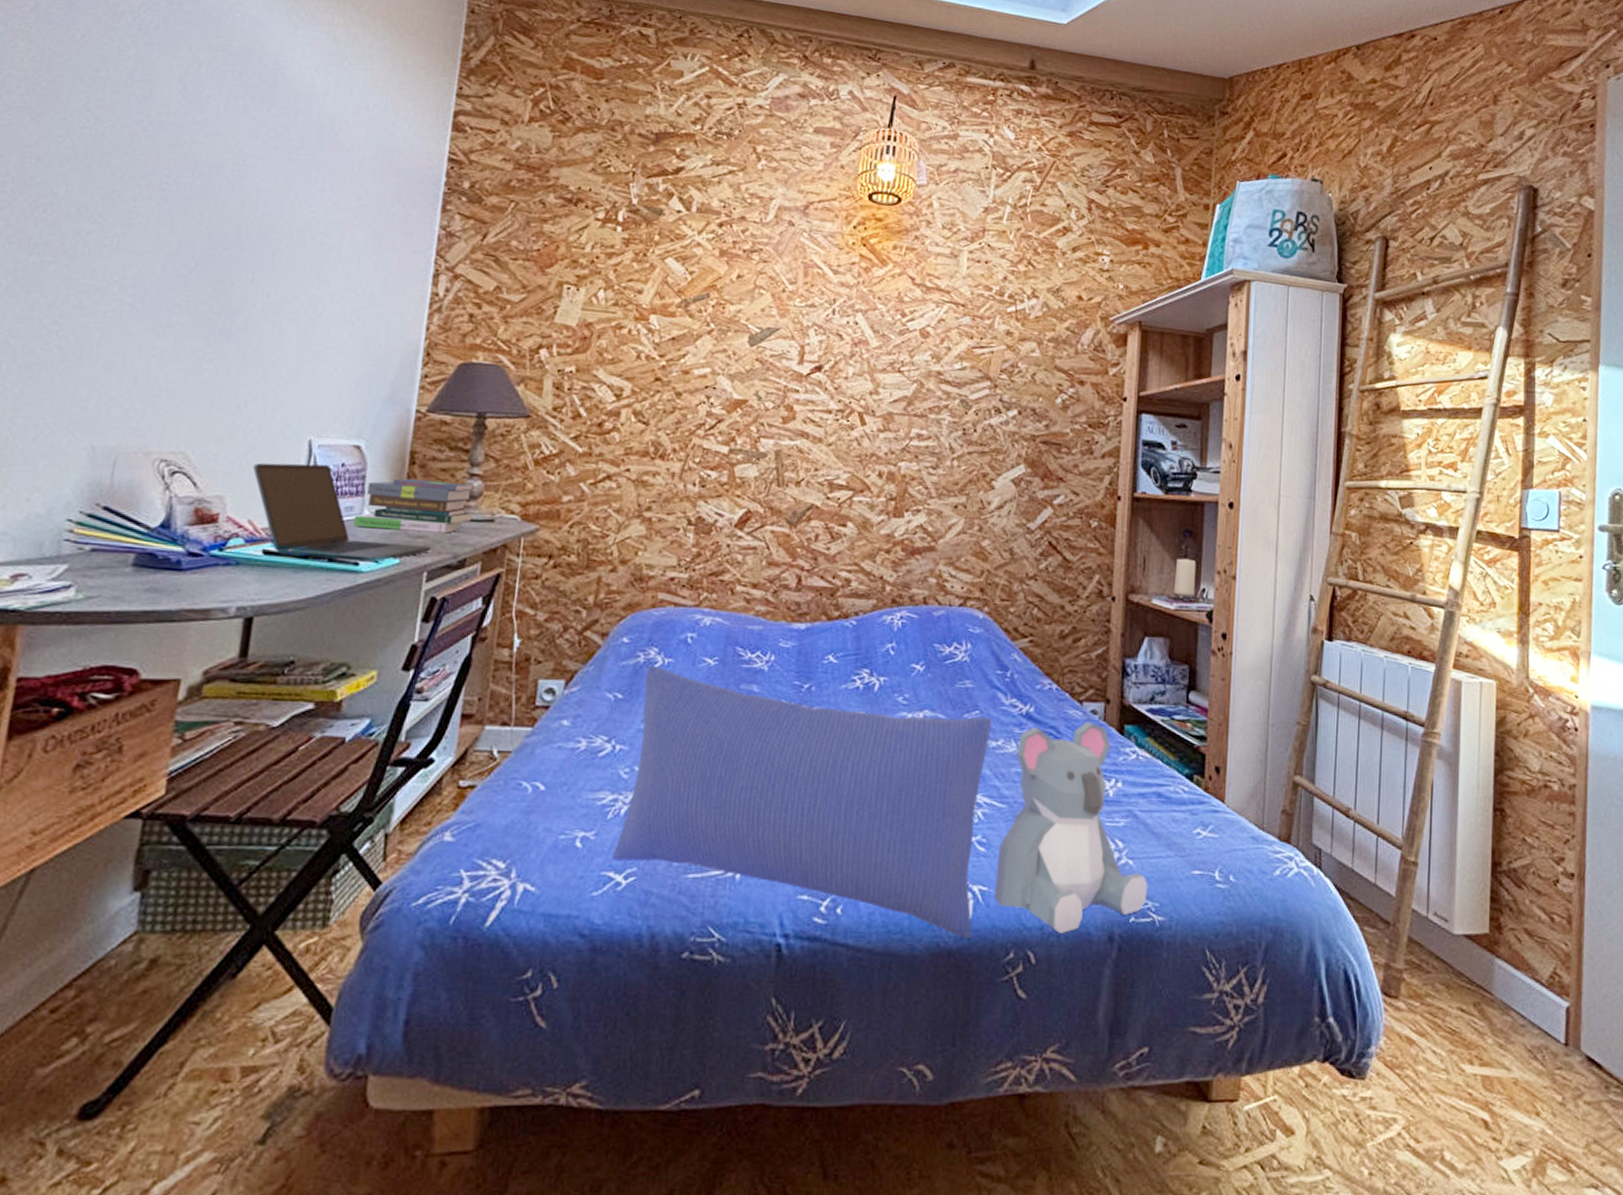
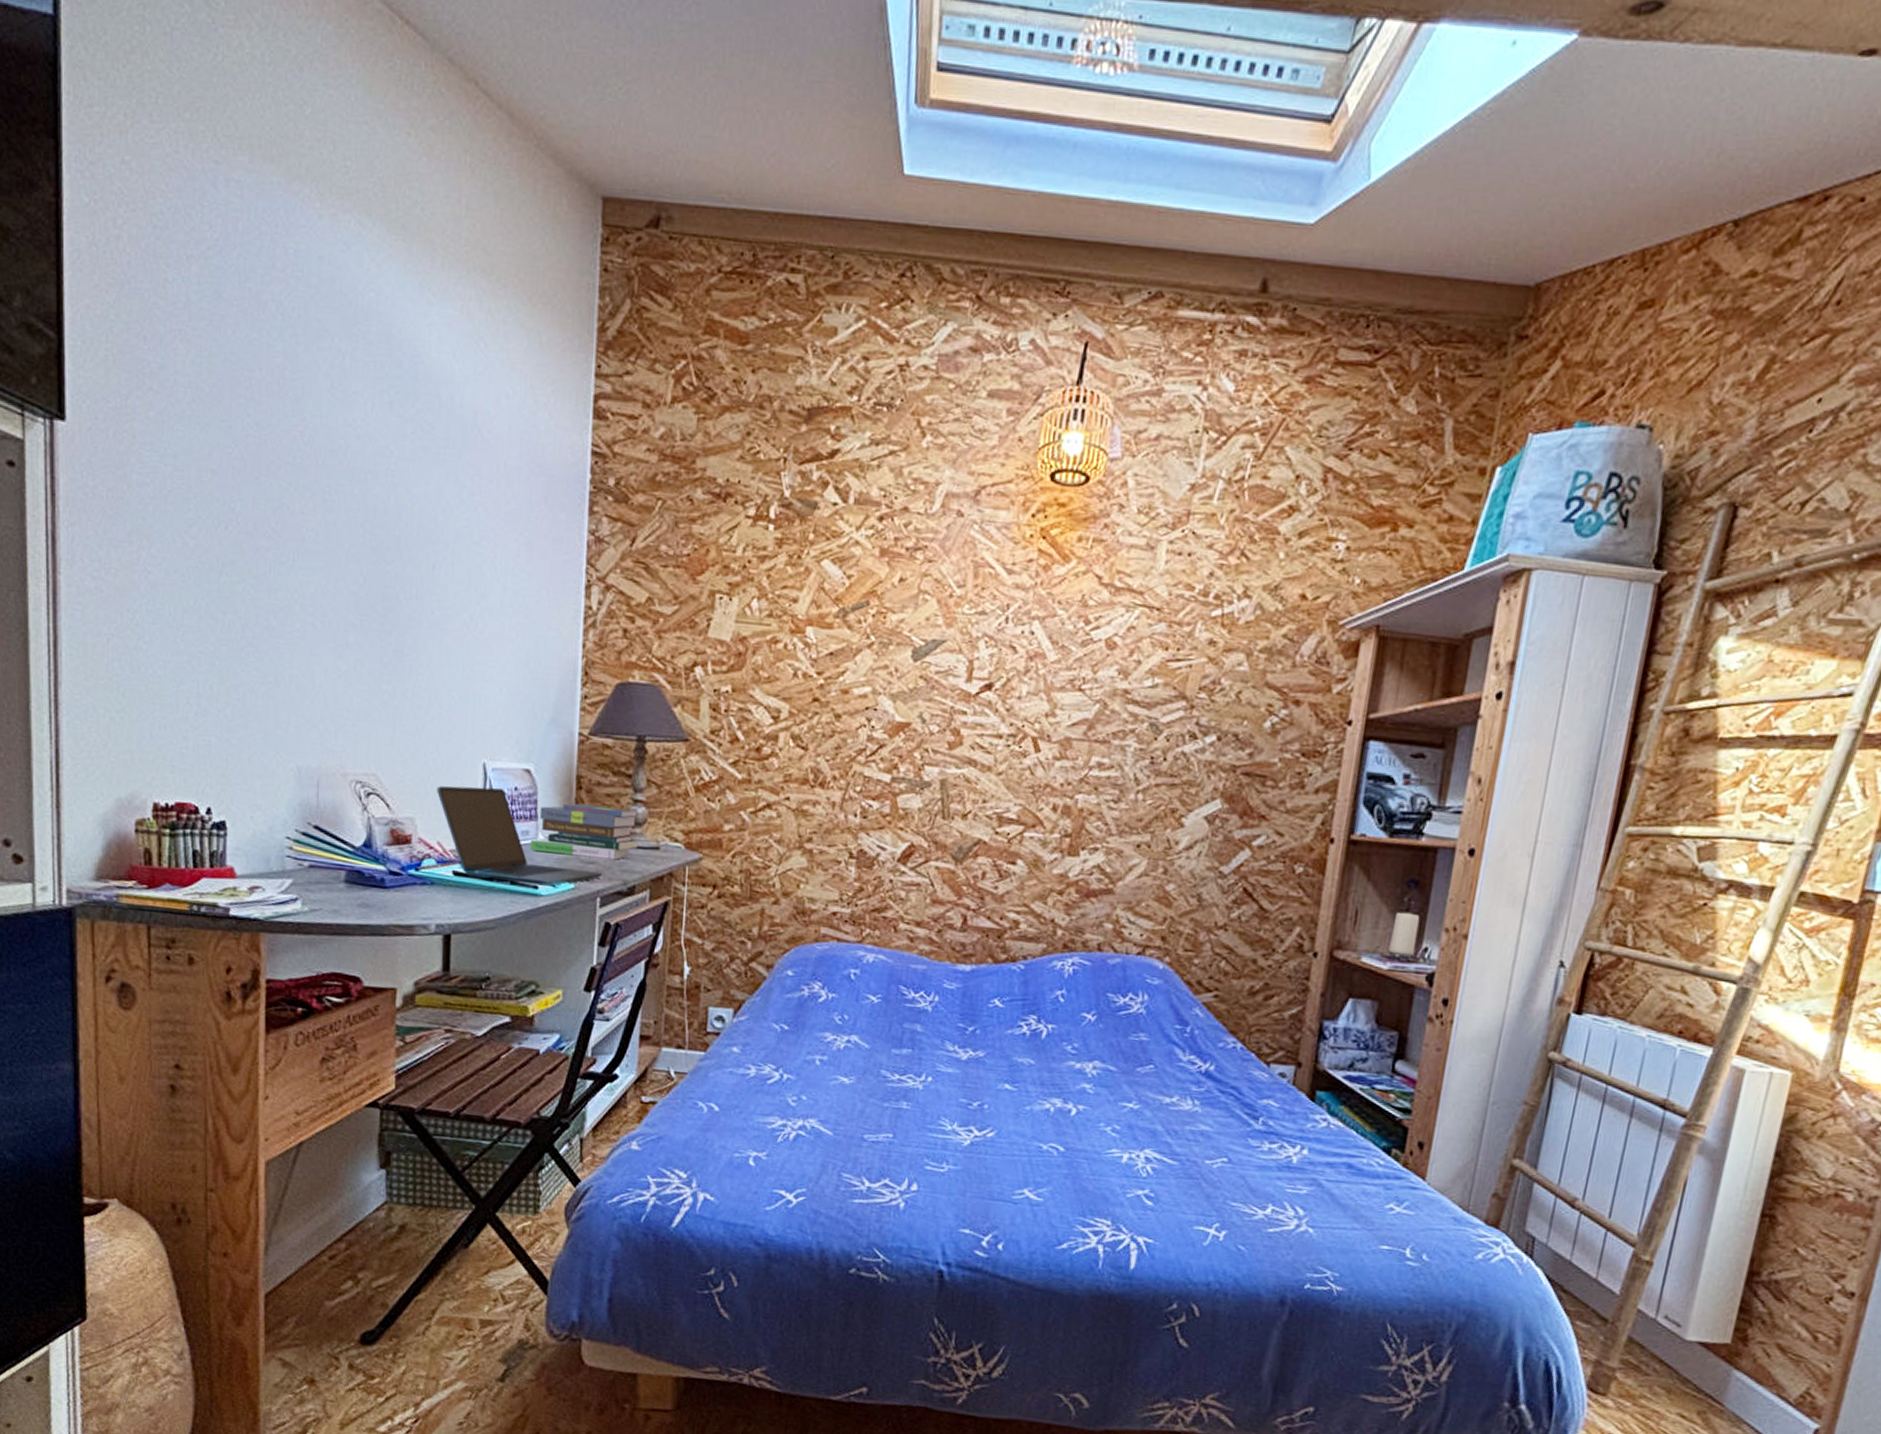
pillow: present [611,665,992,939] -> none [782,999,1167,1286]
stuffed animal: present [994,721,1148,933] -> none [1159,1084,1329,1292]

